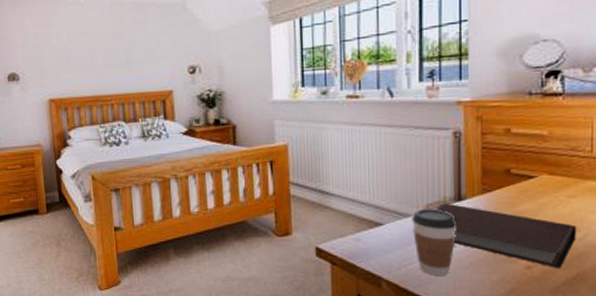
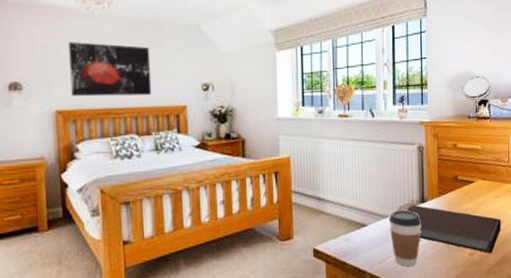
wall art: none [57,30,138,85] -> present [68,42,152,97]

